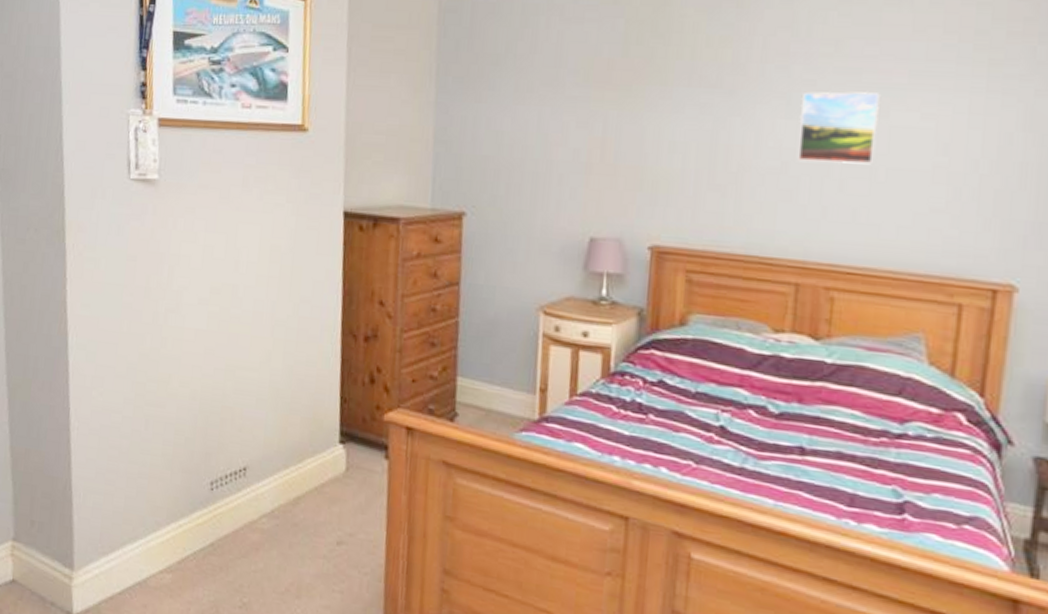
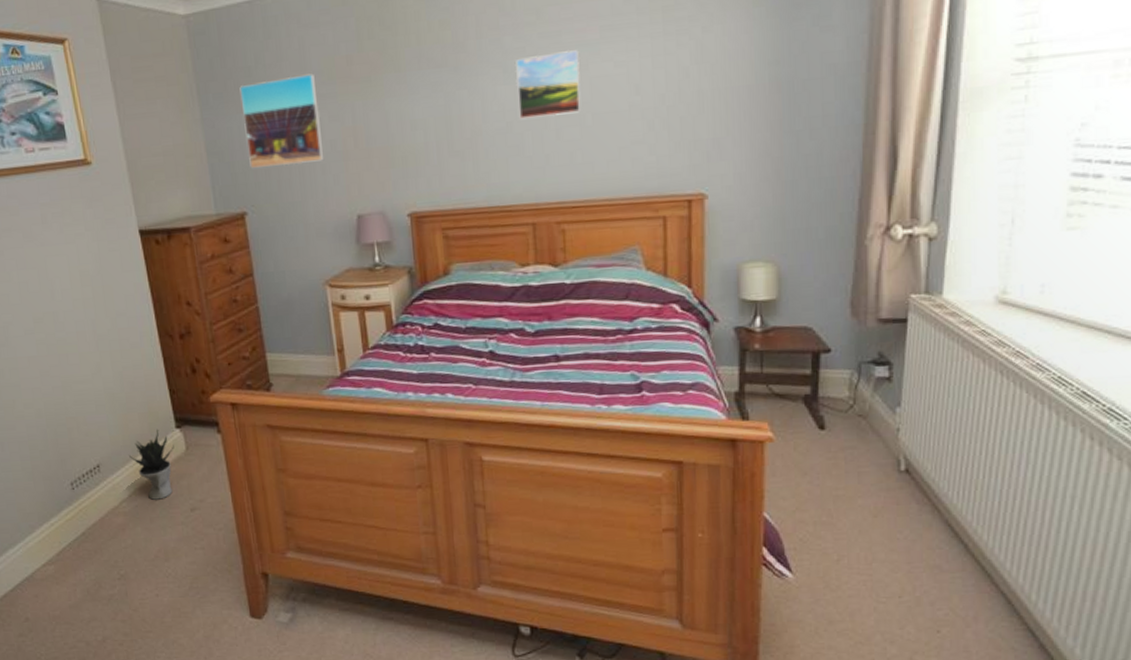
potted plant: none [281,439,333,524] -> present [129,429,174,500]
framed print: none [478,72,569,170] -> present [239,73,324,168]

